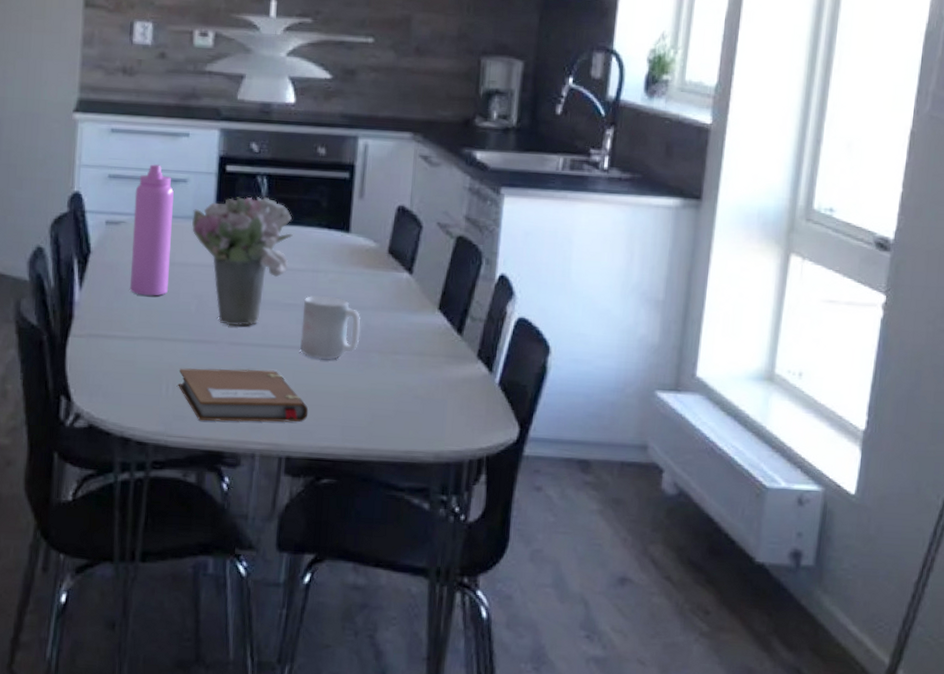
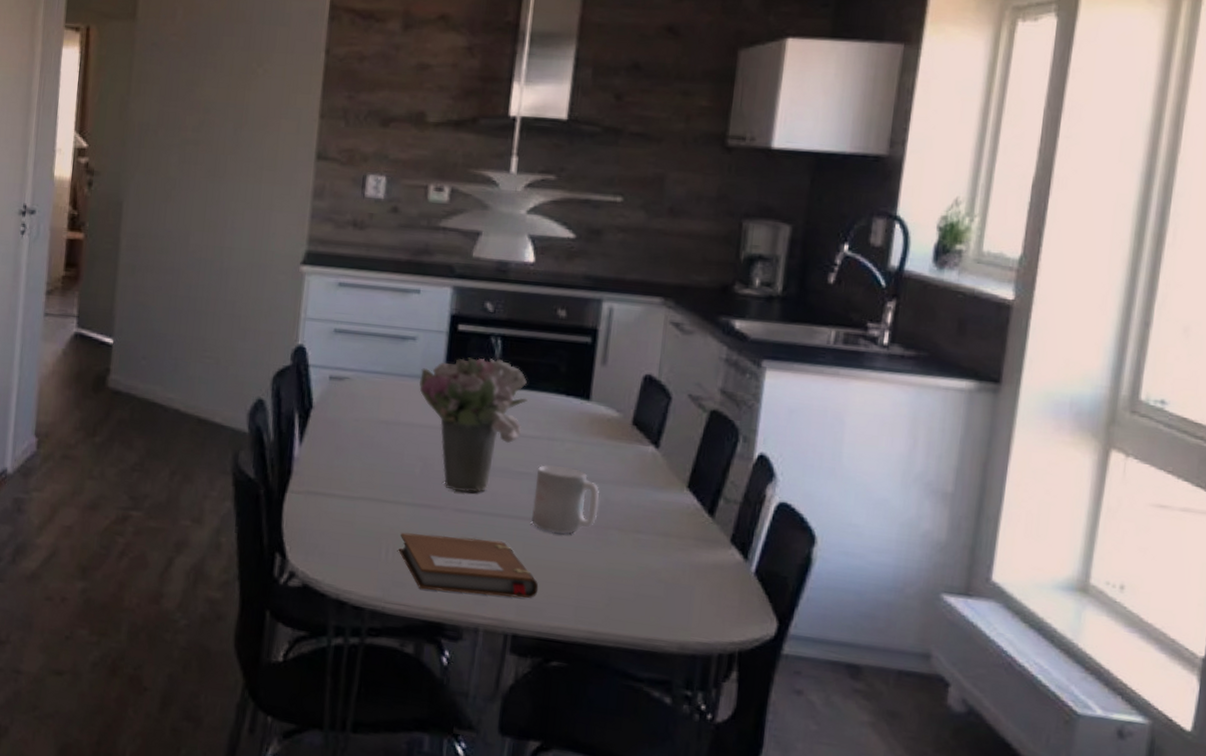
water bottle: present [130,164,174,296] -> none [352,320,402,456]

